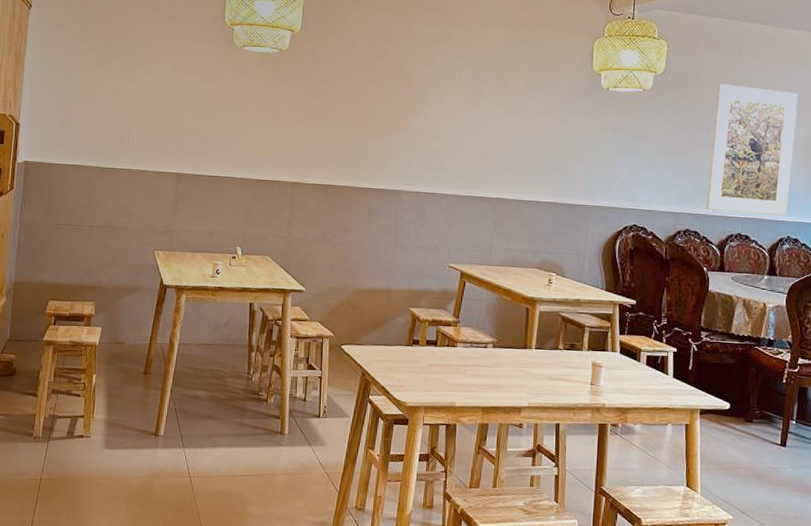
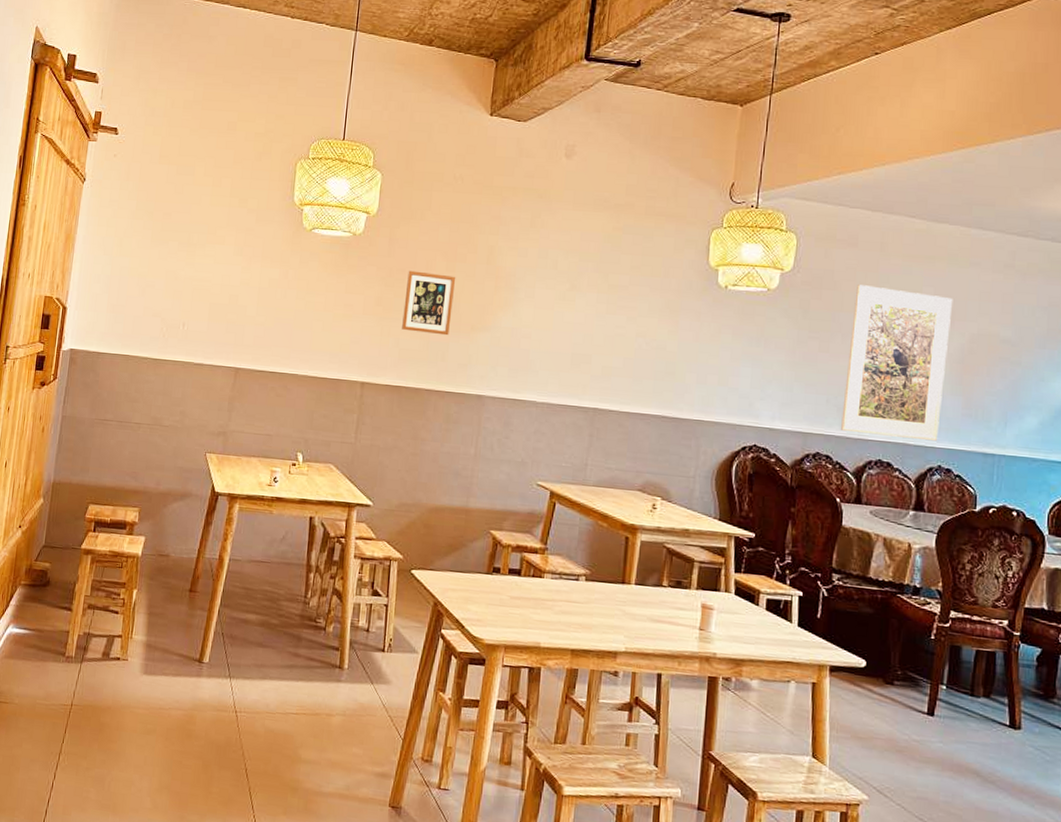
picture frame: none [326,81,373,139] -> present [402,270,456,336]

